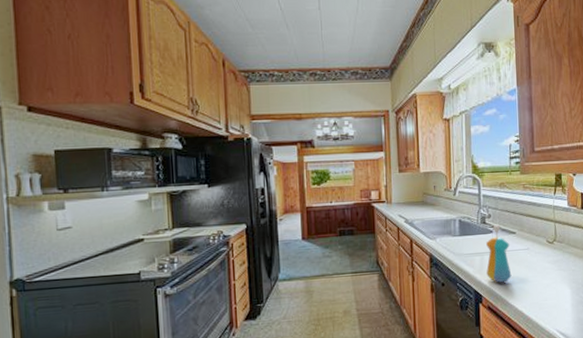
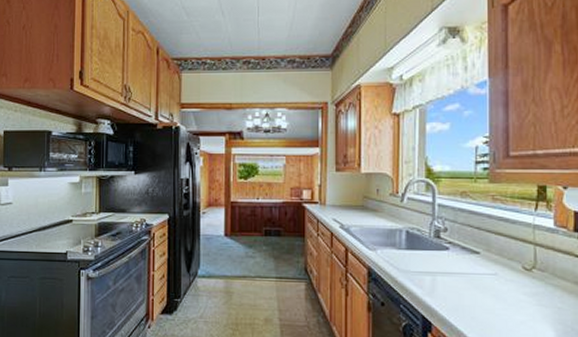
soap dispenser: present [485,224,512,283] -> none [439,240,472,312]

